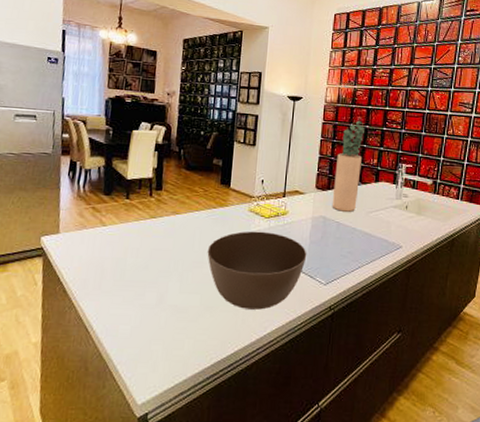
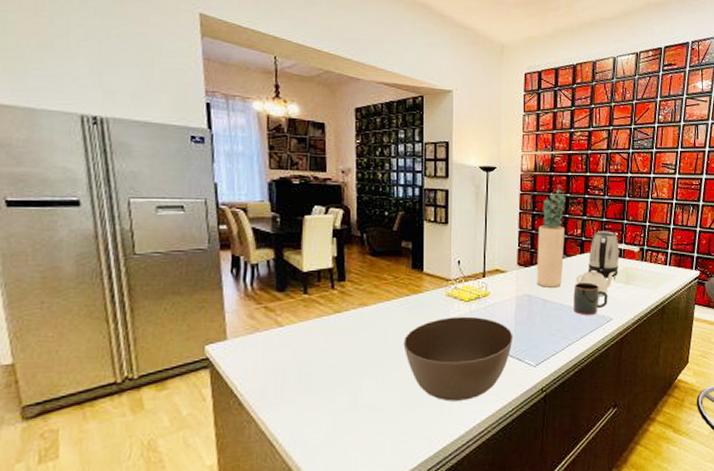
mug: none [365,209,399,241] -> present [573,282,608,315]
teapot: none [369,199,407,225] -> present [576,270,615,297]
kettle: none [381,162,413,207] -> present [587,231,620,277]

